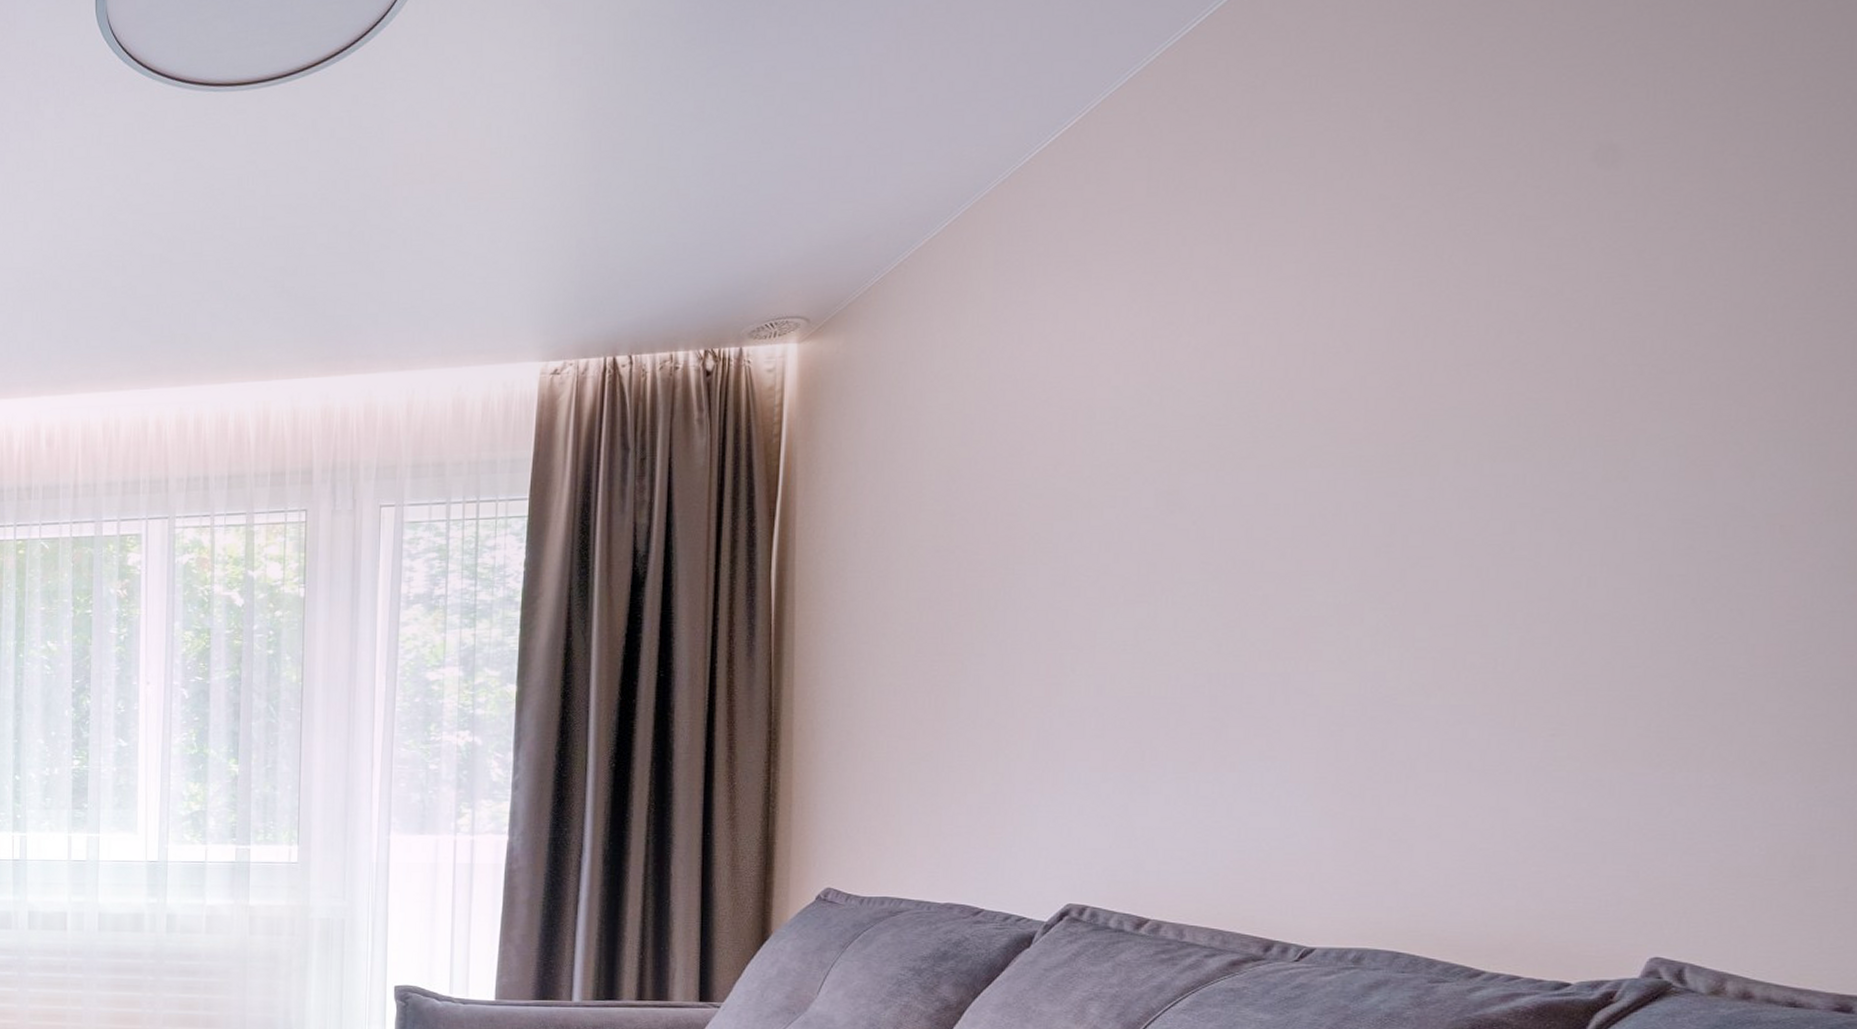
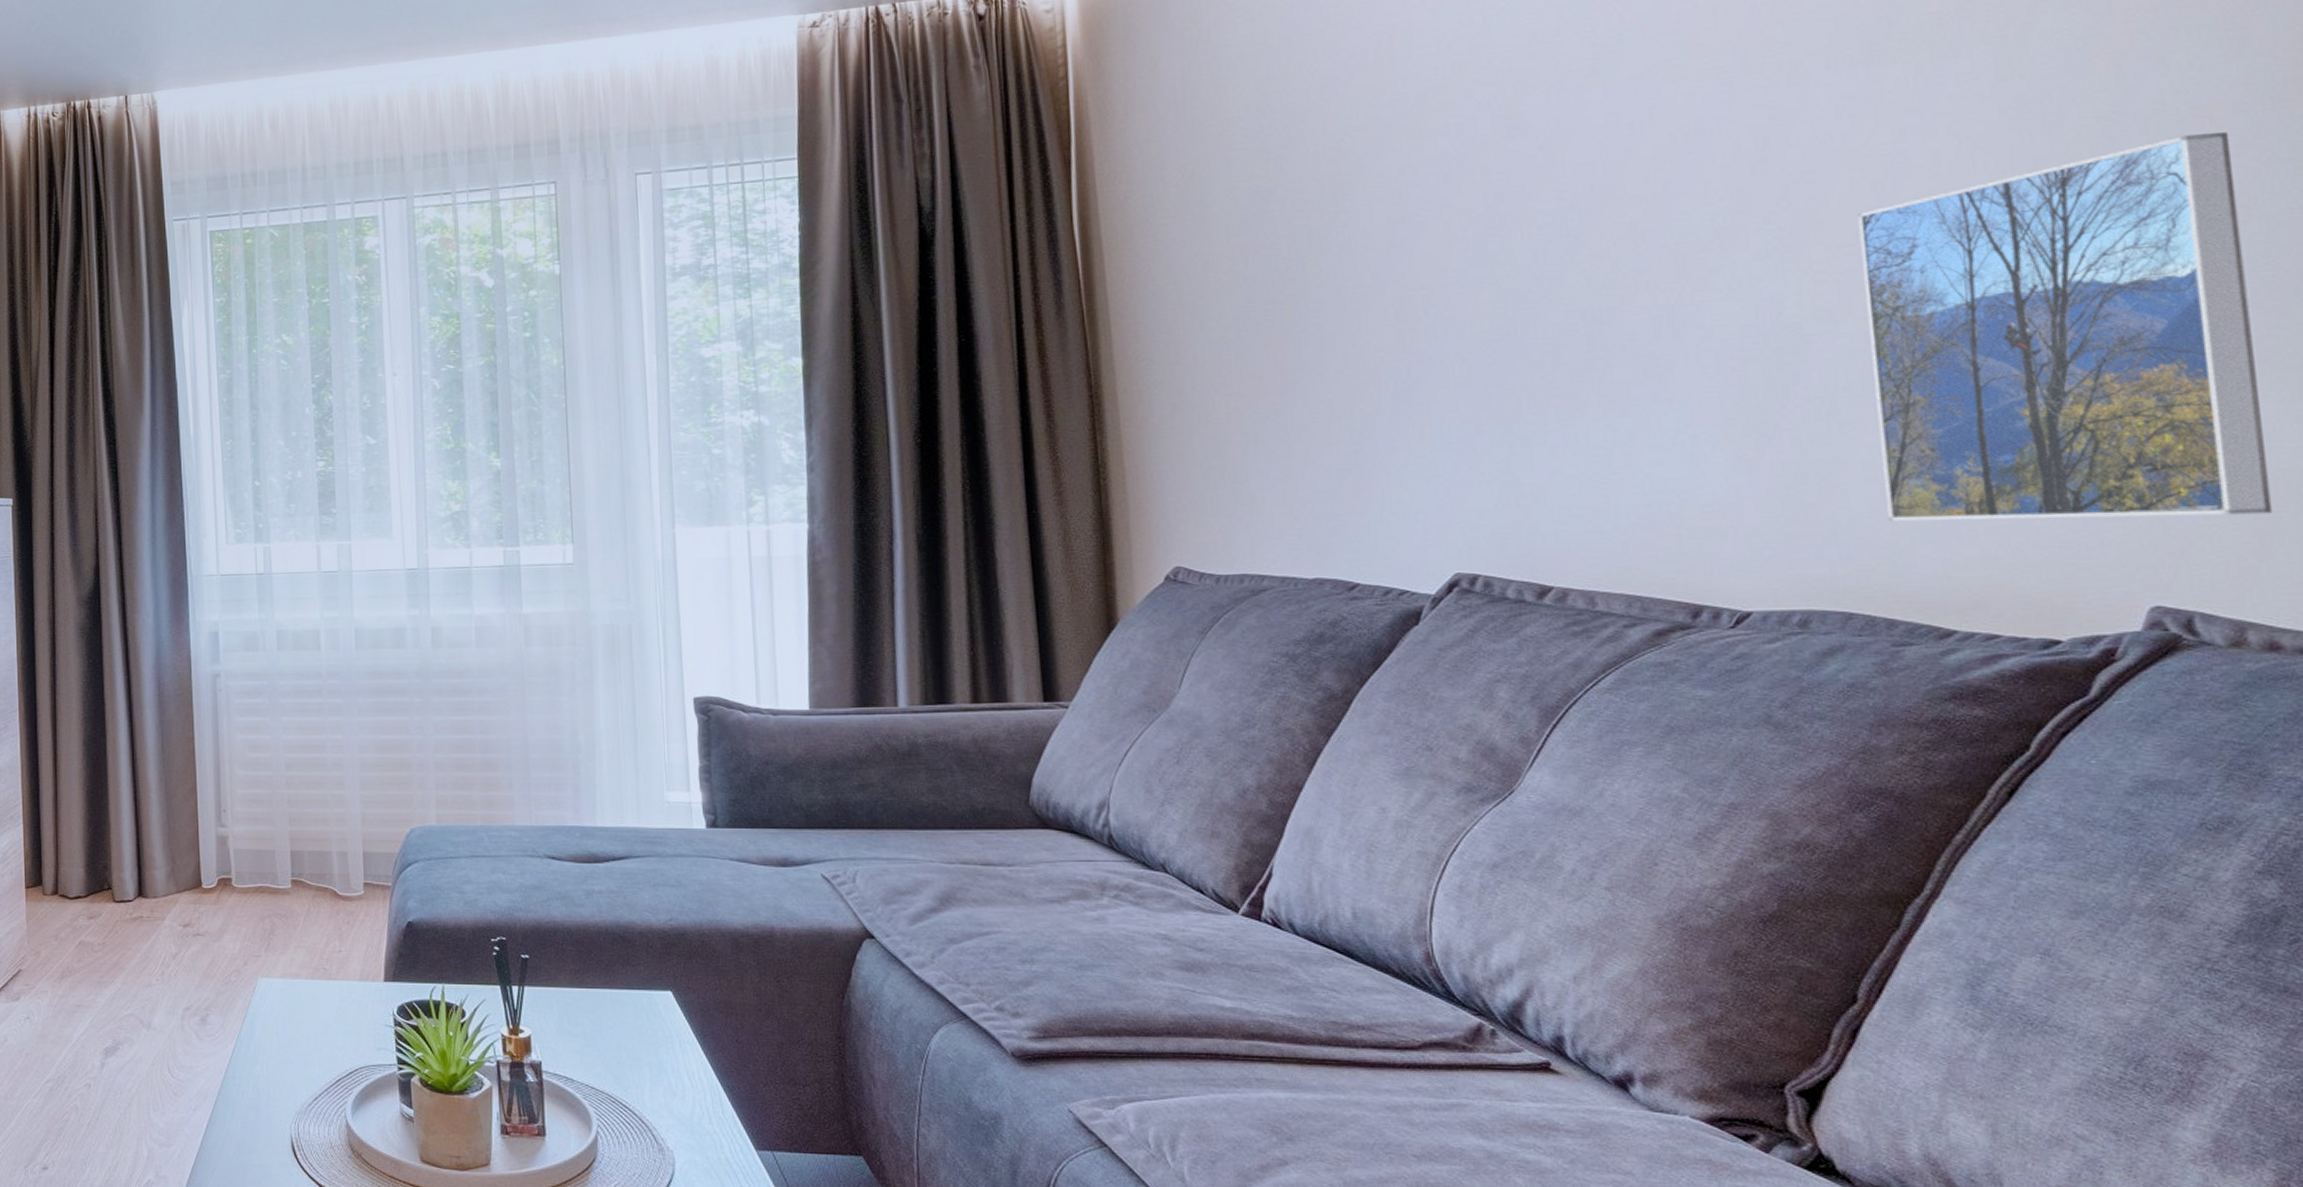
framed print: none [1443,540,1794,881] -> present [1857,132,2273,522]

